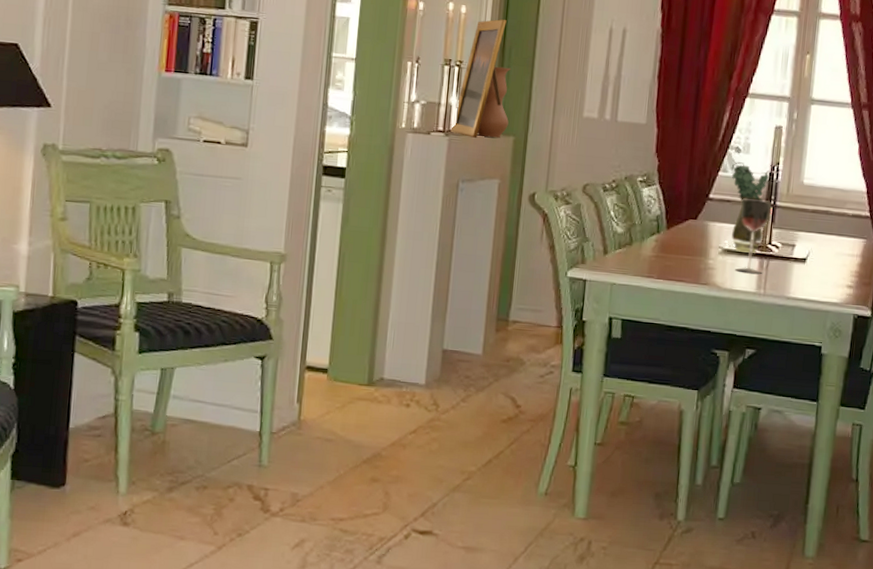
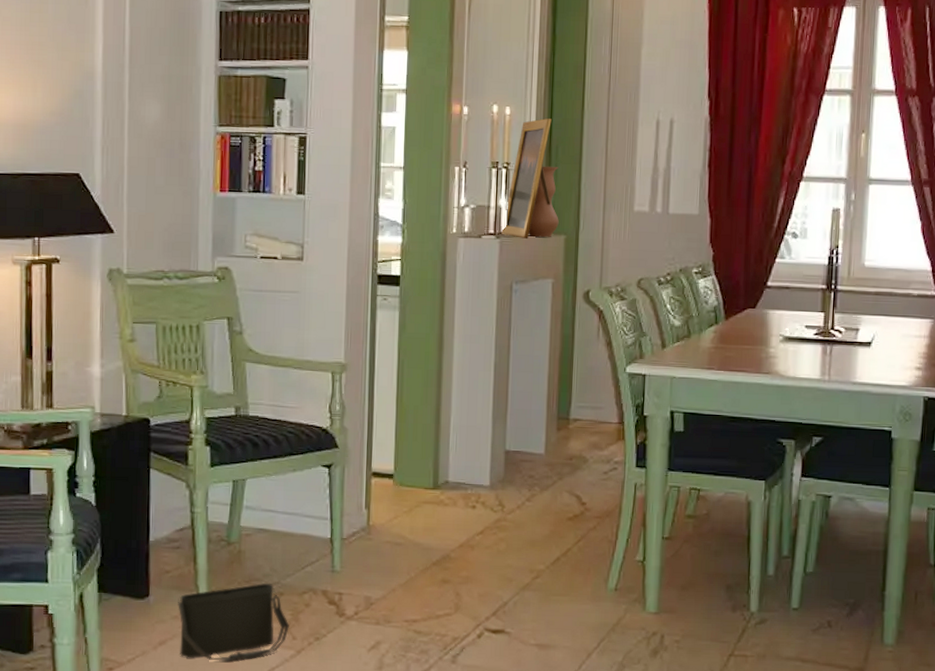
handbag: none [94,475,212,556] -> present [178,583,289,662]
vase: present [731,158,769,253] -> none [788,244,829,339]
wineglass: present [735,198,772,274] -> none [798,284,833,360]

